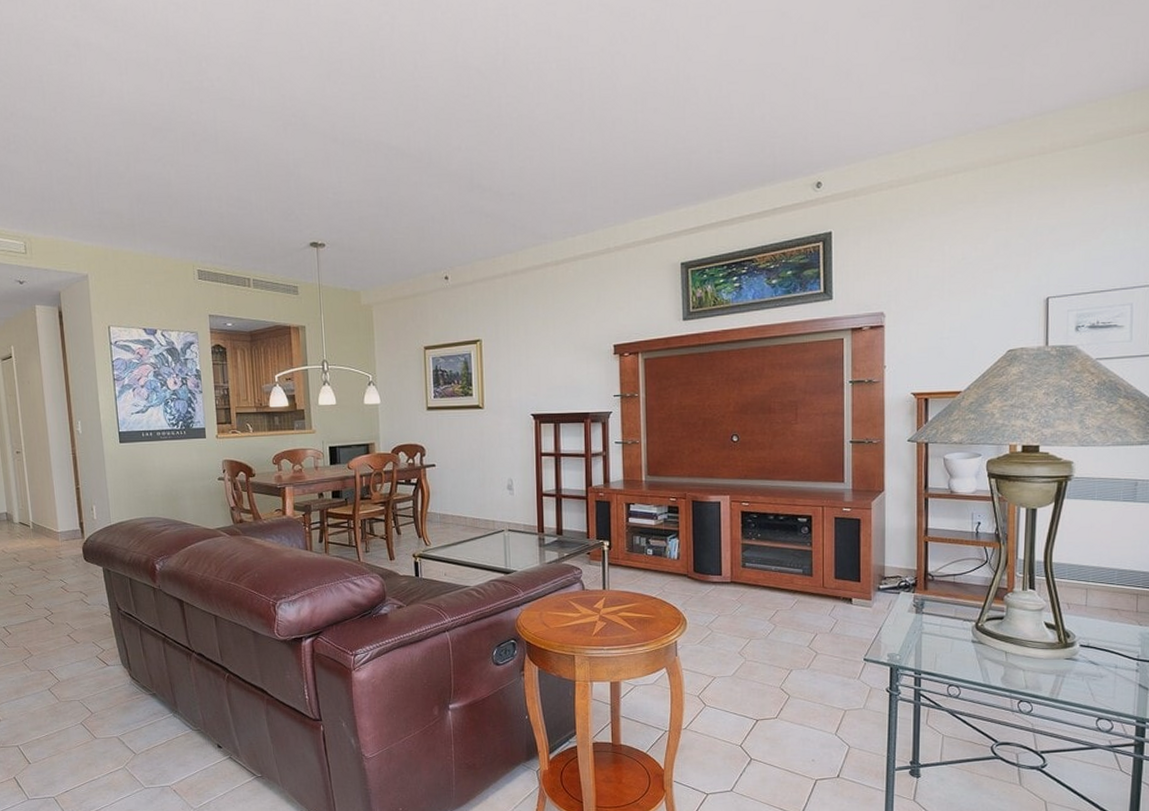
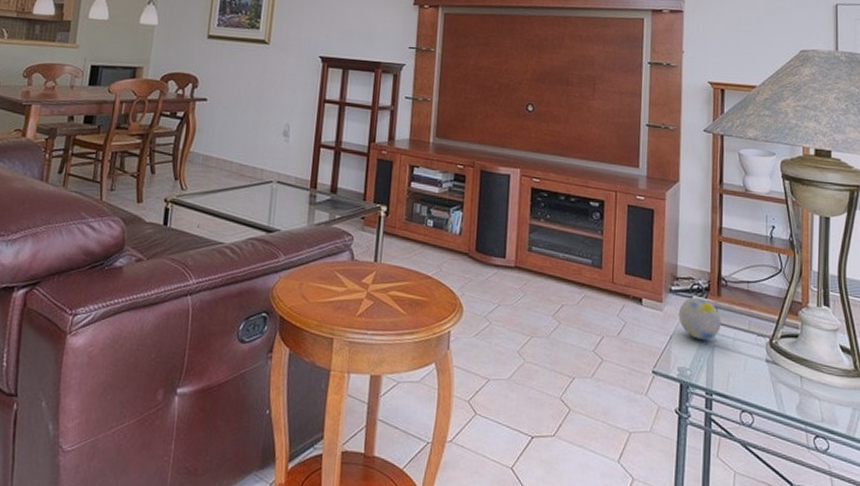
decorative ball: none [887,592,929,629] -> present [678,297,722,340]

